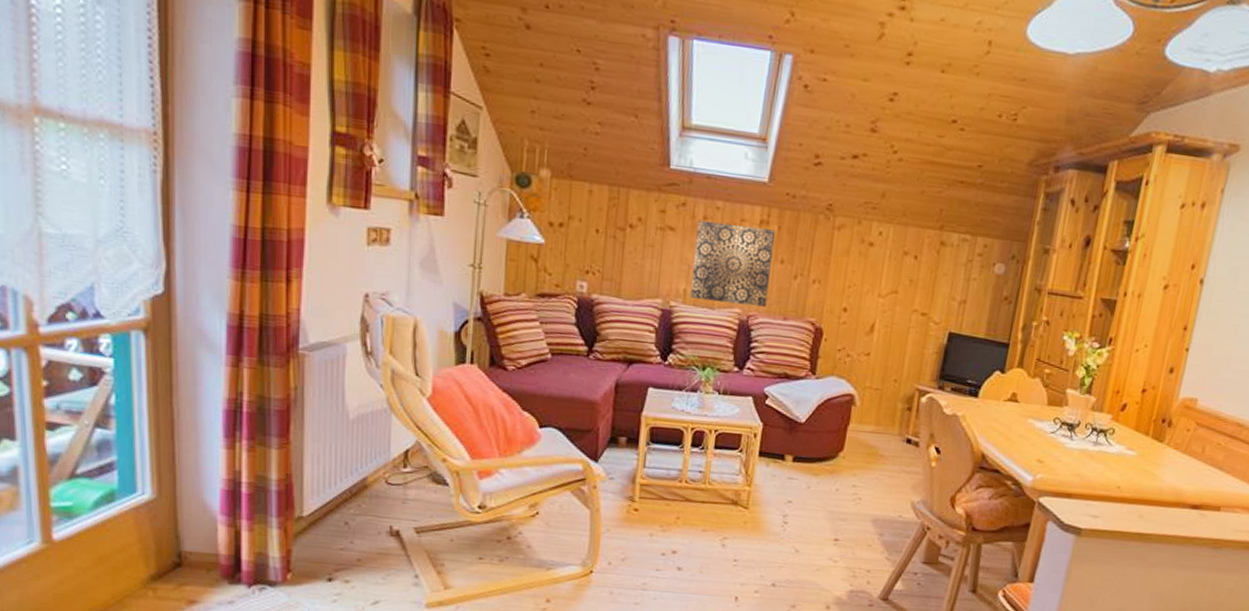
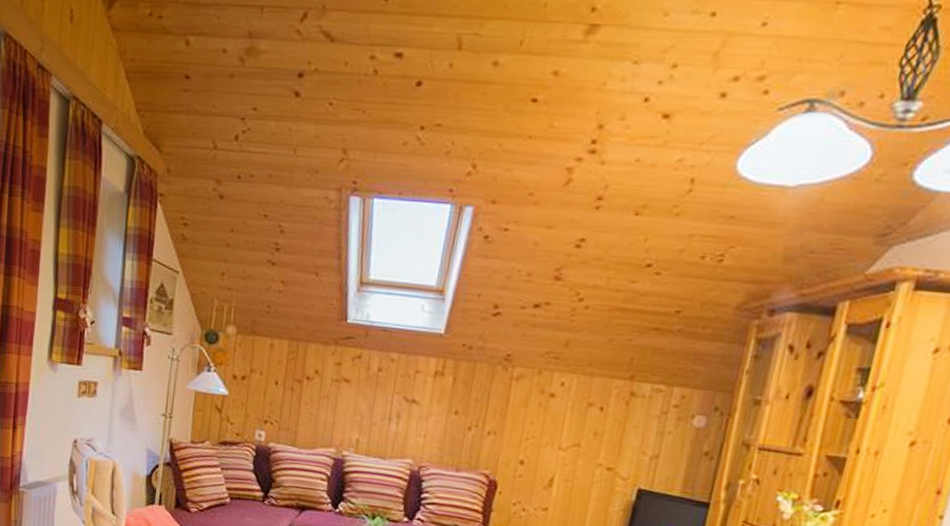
wall art: present [690,220,776,307] -> none [363,372,451,458]

